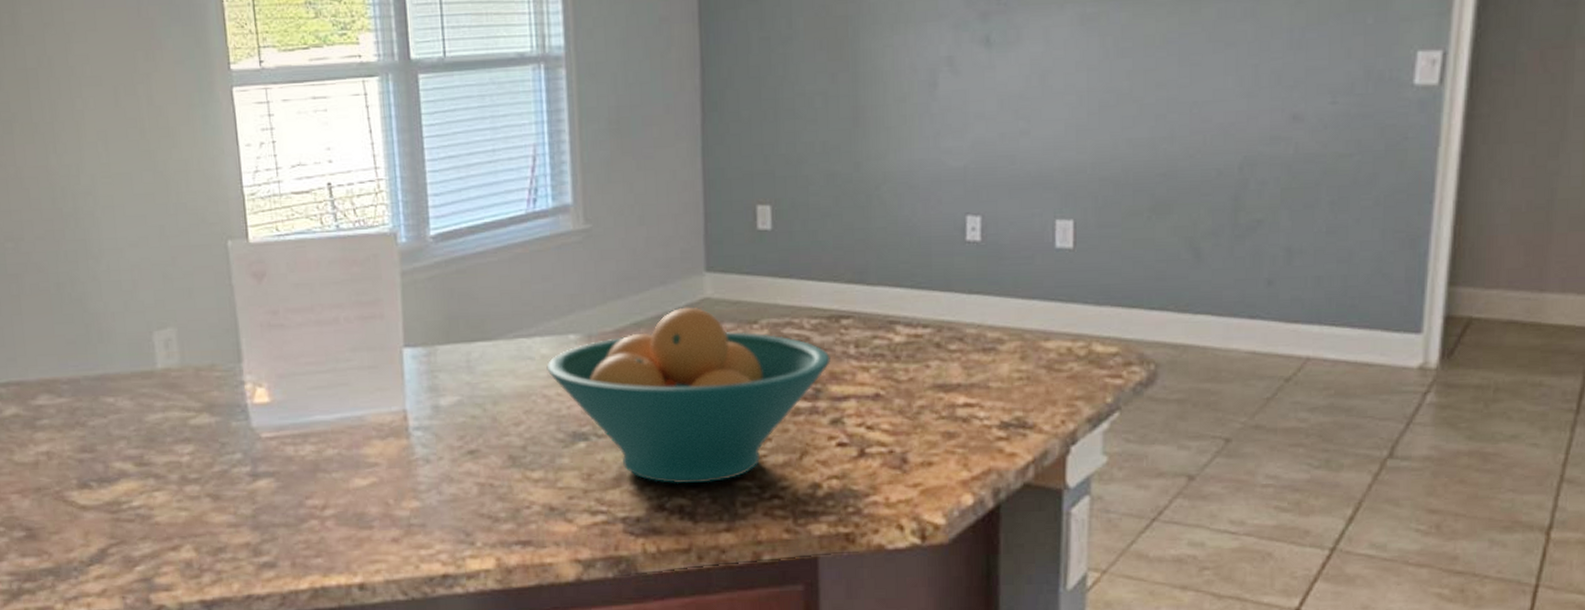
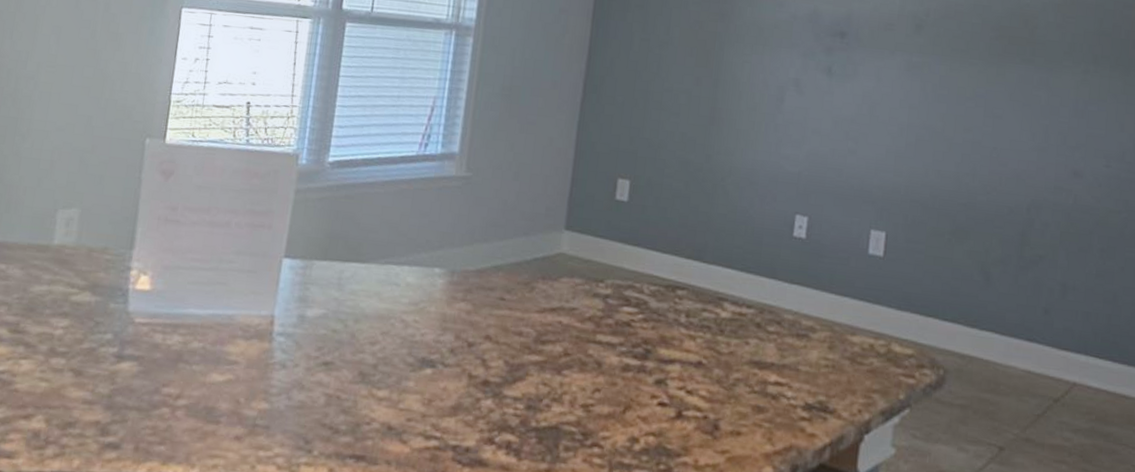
fruit bowl: present [546,307,831,484] -> none [409,258,663,424]

